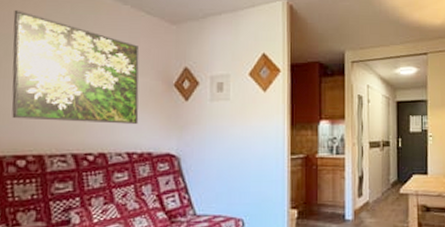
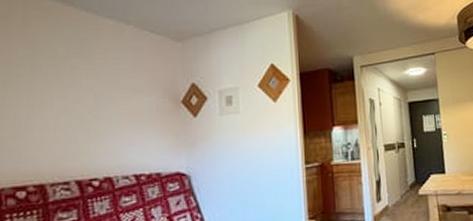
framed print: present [11,9,140,124] -> none [10,37,146,149]

